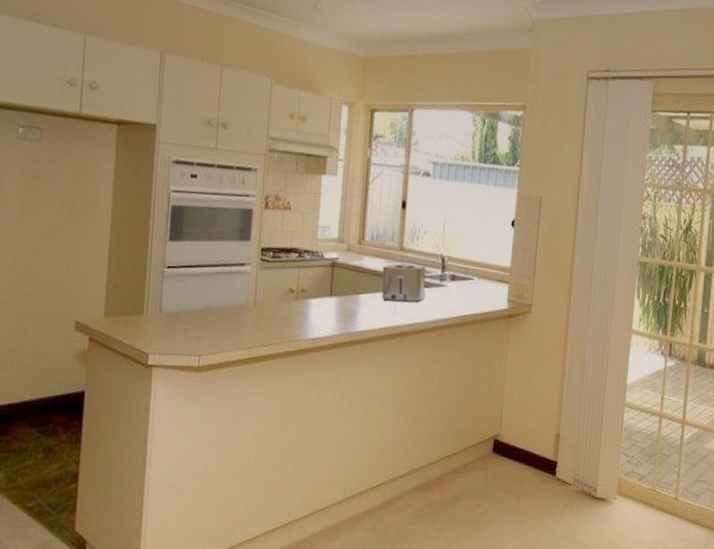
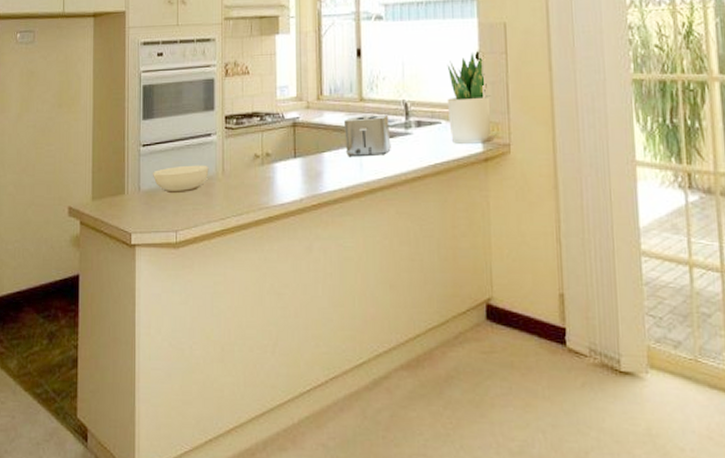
bowl: none [177,292,240,319] -> present [153,165,209,194]
planter: none [480,219,521,302] -> present [447,51,495,145]

